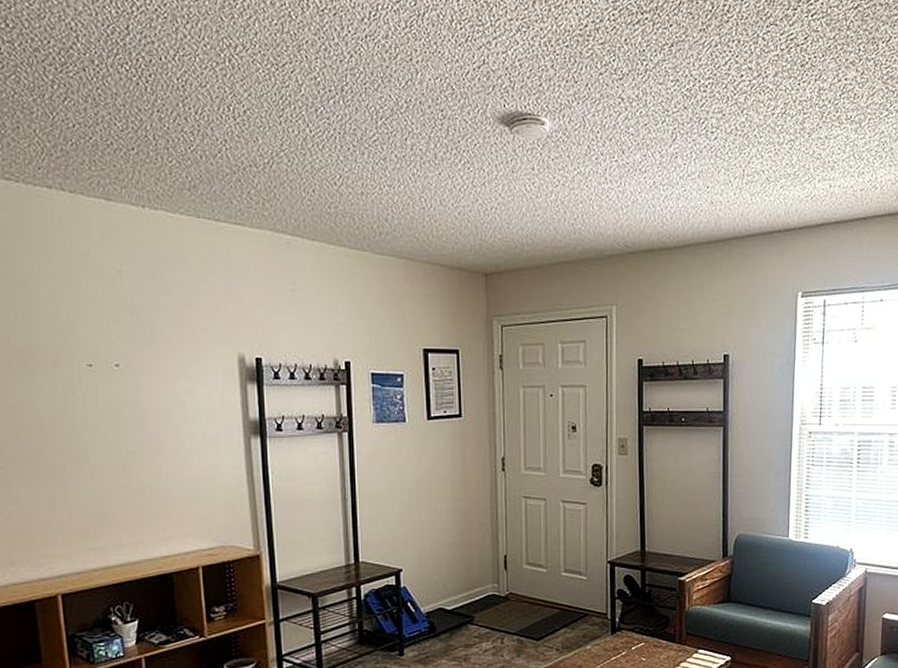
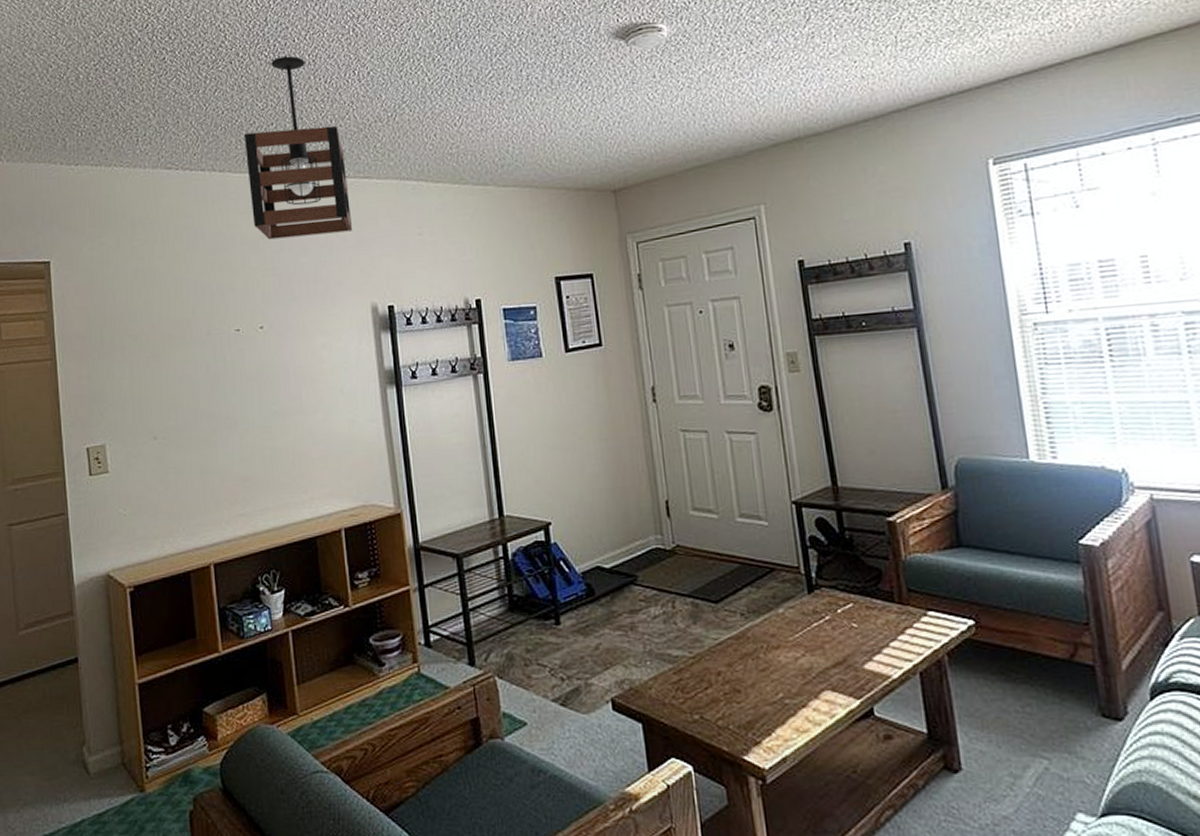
pendant light: none [99,74,222,278] -> present [243,56,353,240]

